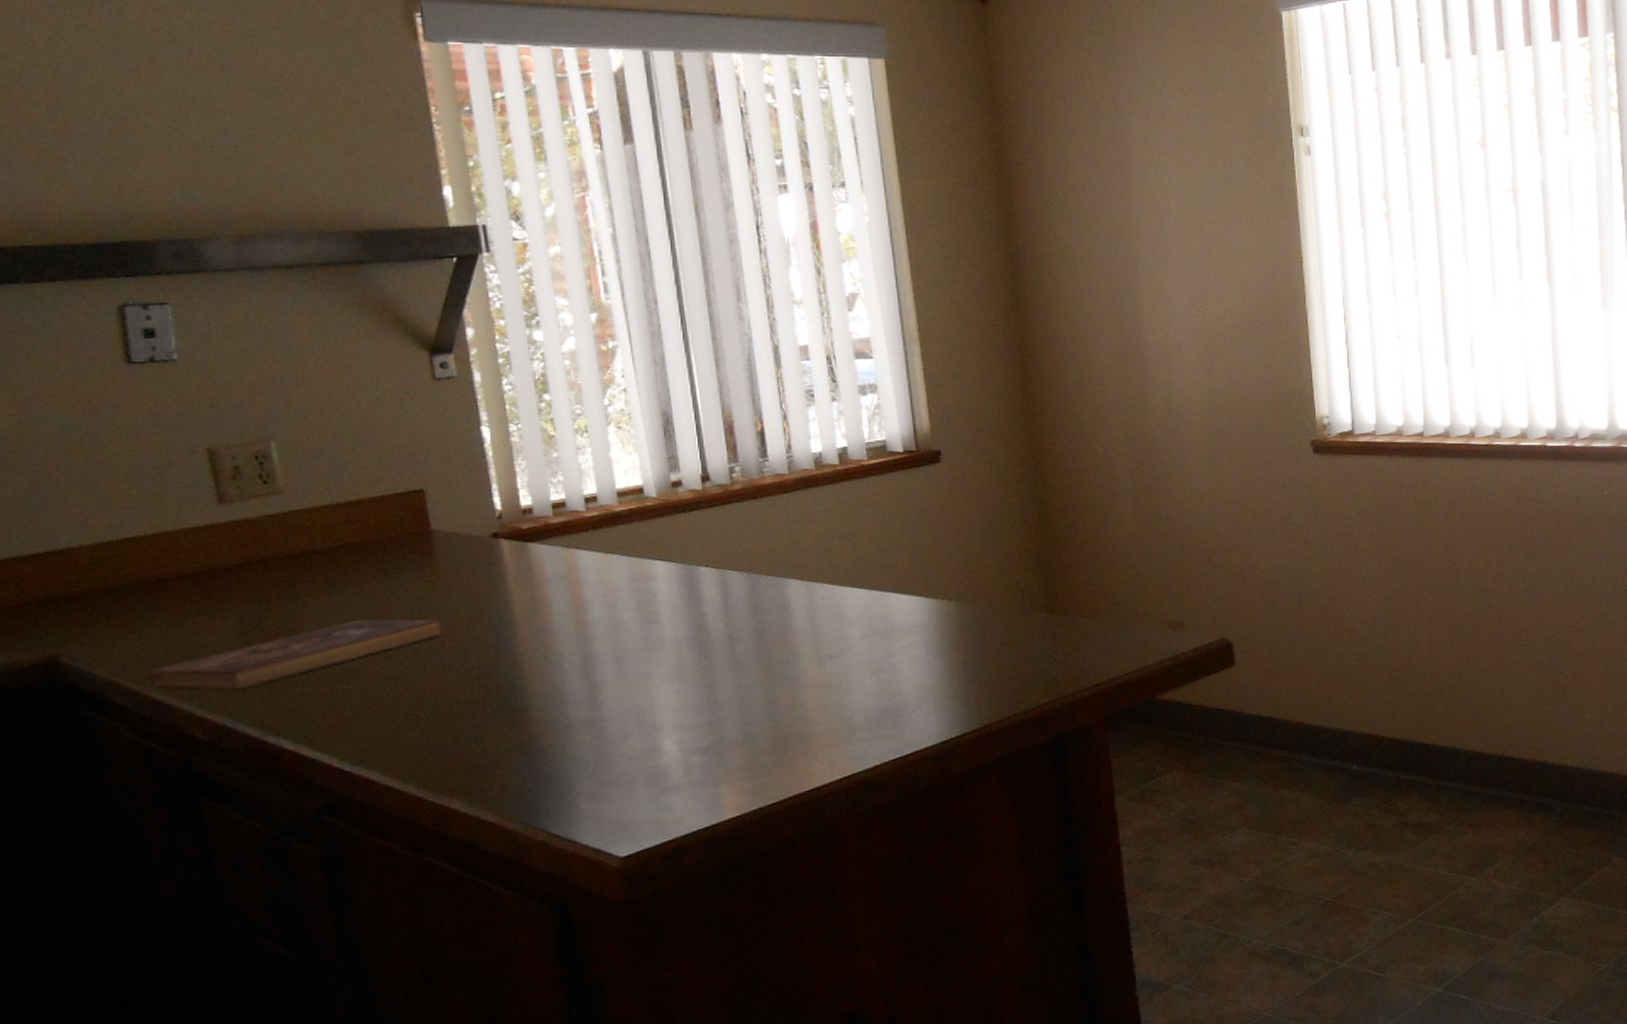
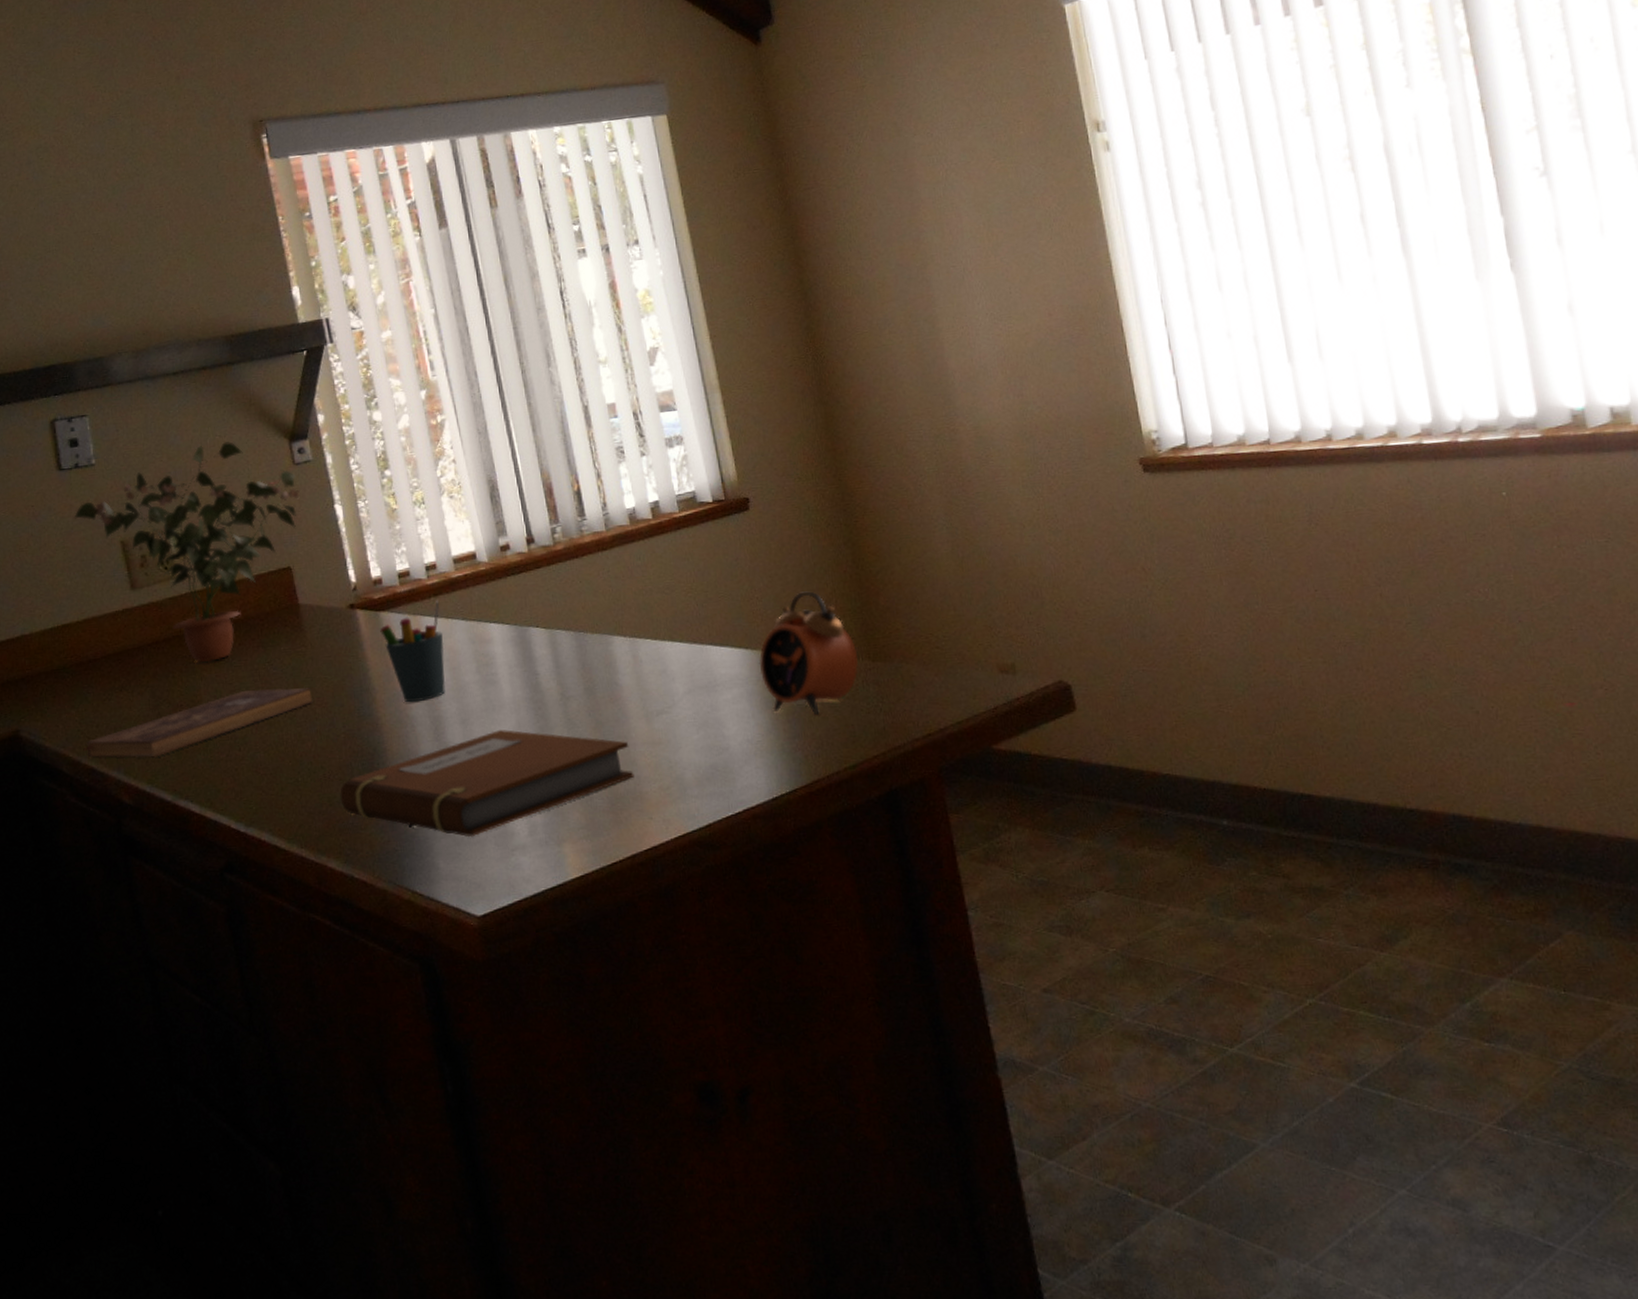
potted plant: none [145,348,439,588] -> present [74,442,300,663]
notebook: none [469,669,801,778] -> present [340,730,634,838]
pen holder: none [527,535,601,639] -> present [380,601,446,703]
alarm clock: none [938,545,1036,663] -> present [759,591,859,714]

